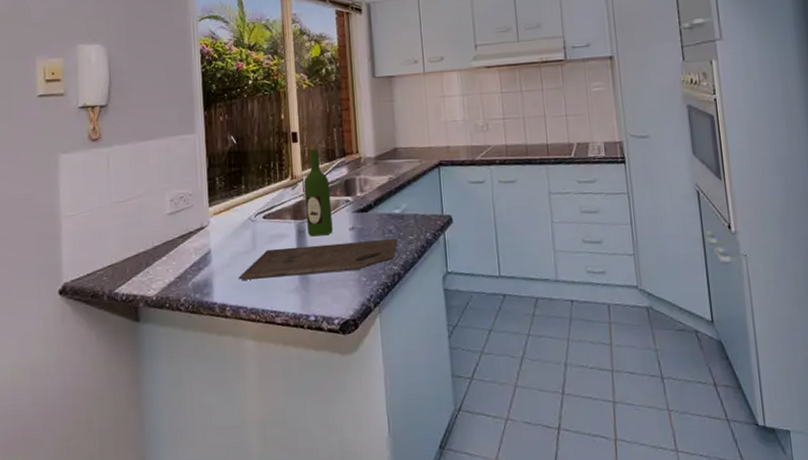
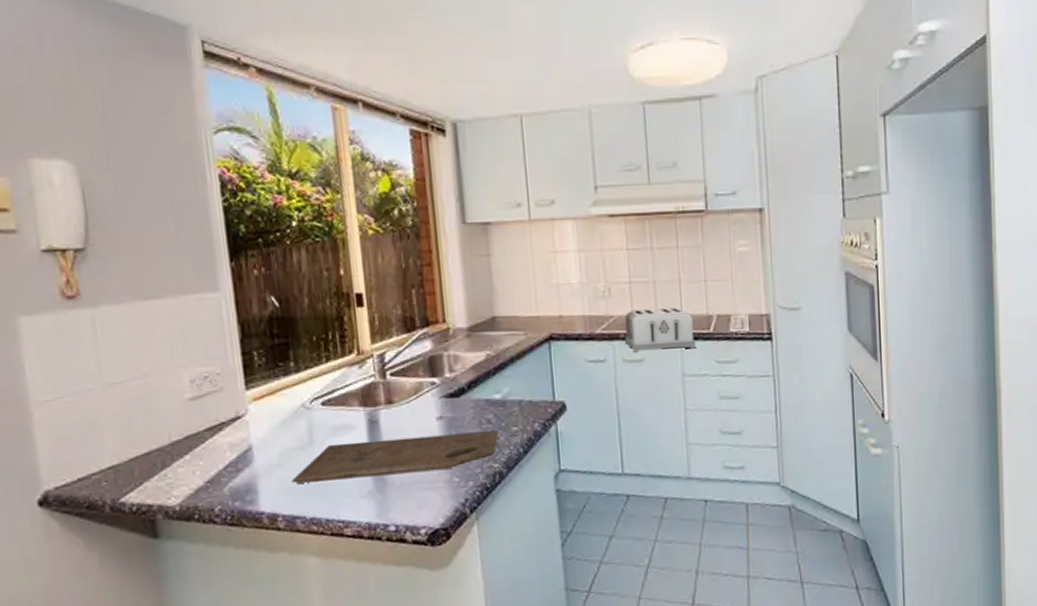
wine bottle: present [304,143,333,237] -> none [374,309,415,428]
toaster: none [500,138,559,175] -> present [625,307,695,353]

